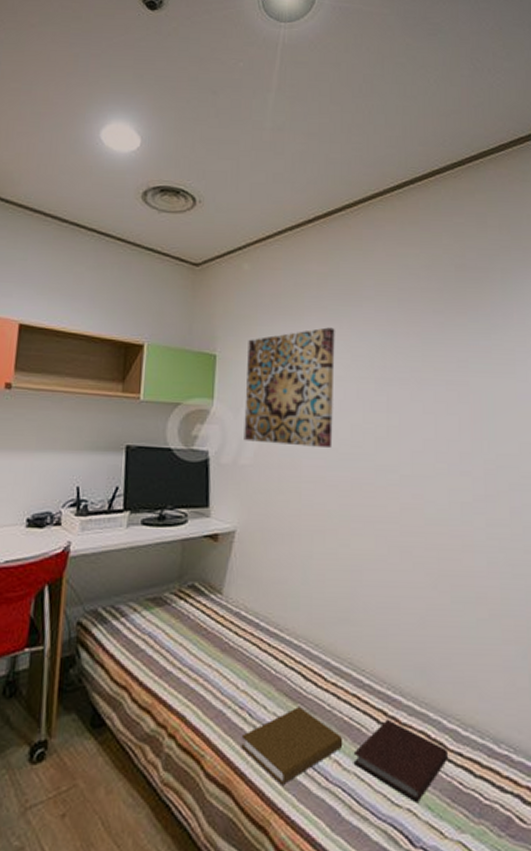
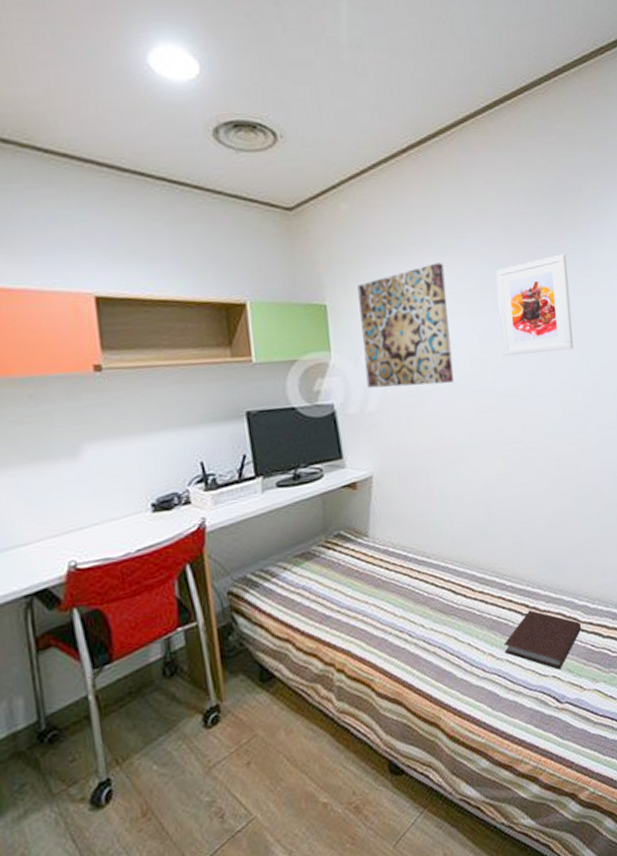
book: present [241,707,343,785] -> none [404,618,495,685]
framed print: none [387,332,467,432] -> present [496,254,574,356]

